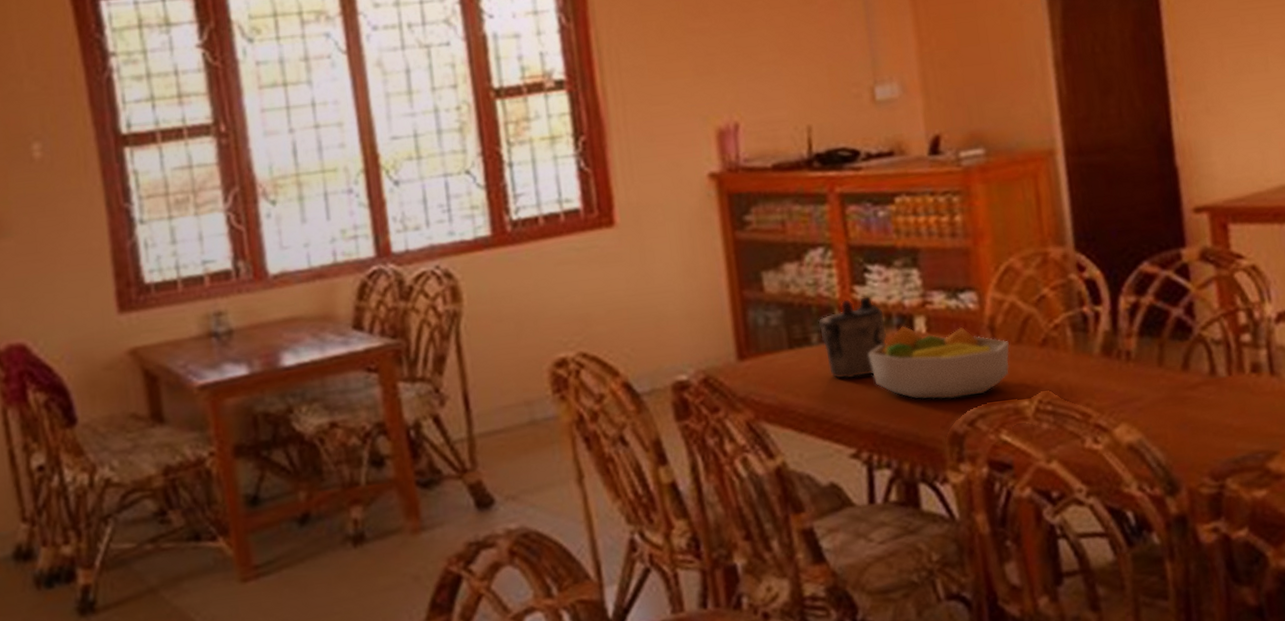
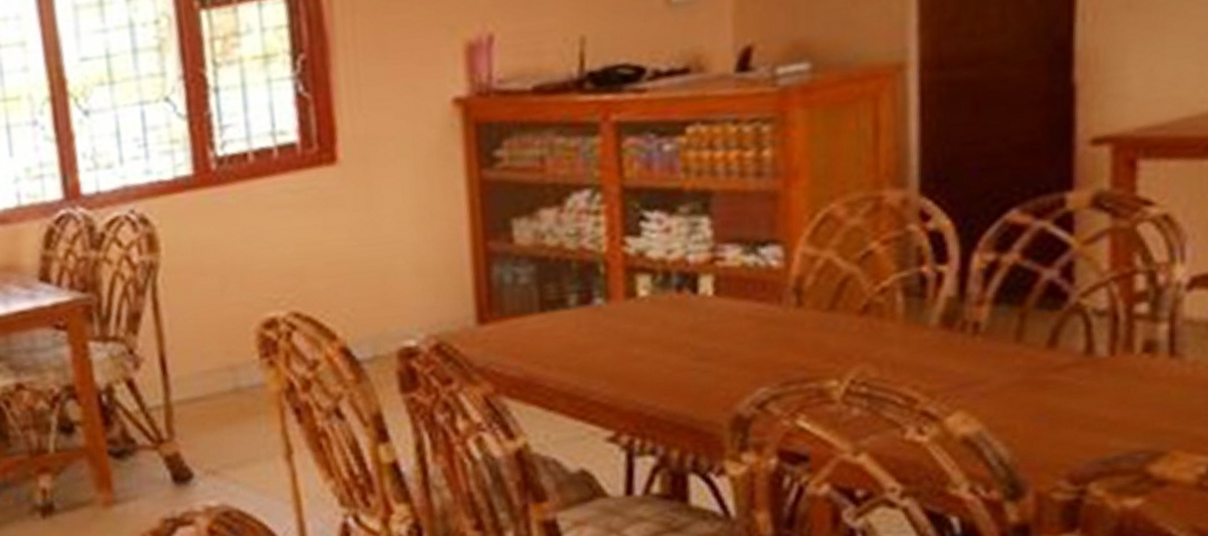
teapot: present [818,297,888,379] -> none [578,250,664,349]
fruit bowl: present [867,325,1010,400] -> none [637,286,820,376]

